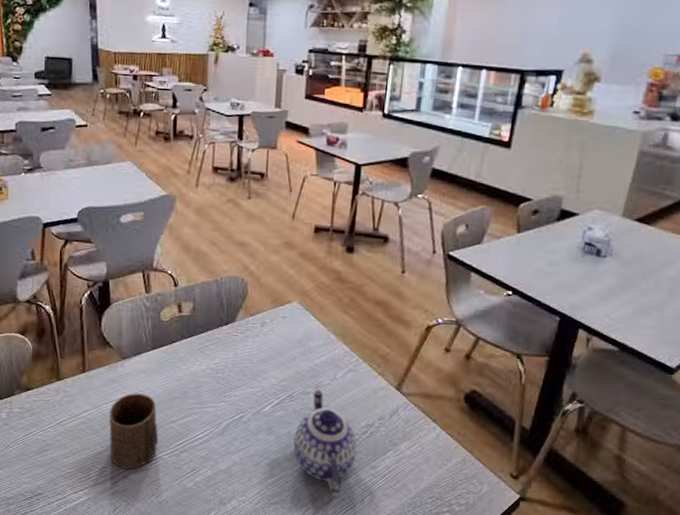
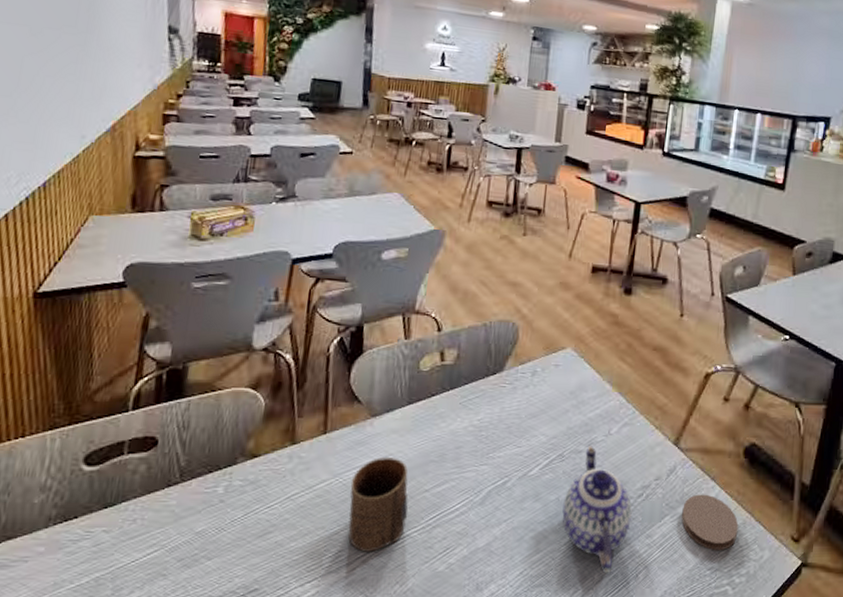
coaster: none [404,433,459,482] -> present [681,494,739,550]

